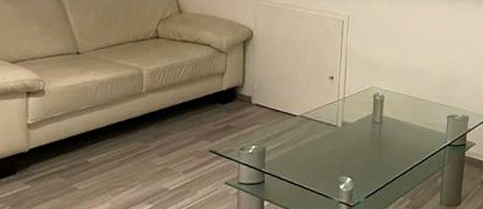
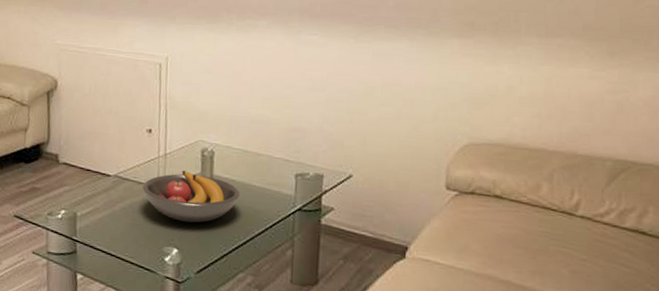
fruit bowl: none [323,112,404,156] -> present [142,171,241,223]

